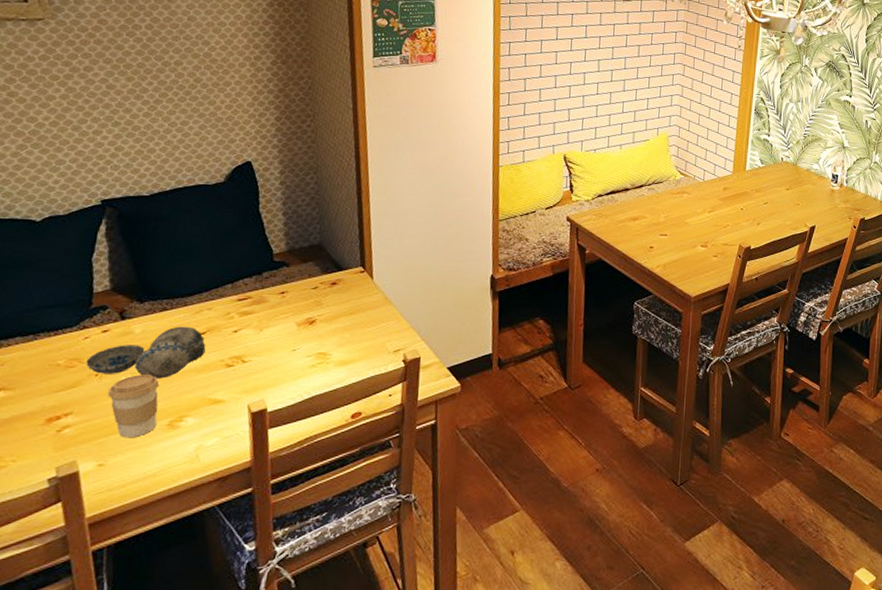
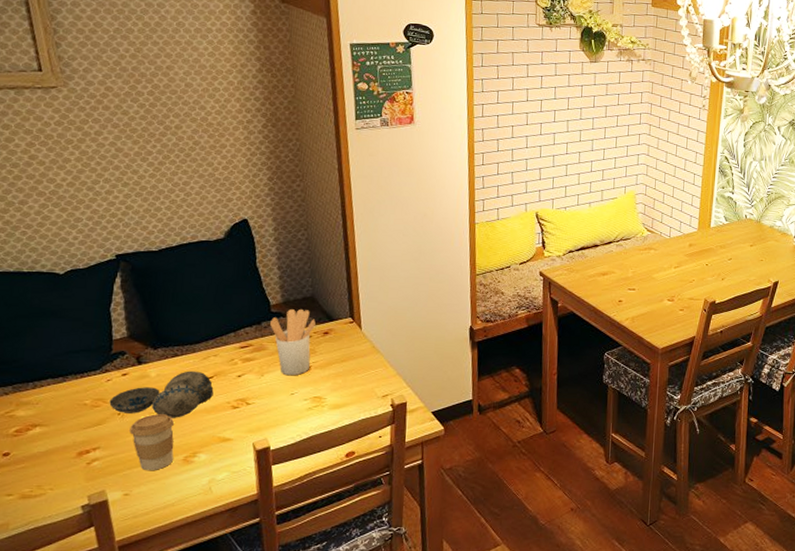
utensil holder: none [272,257,323,331] -> present [270,308,316,376]

